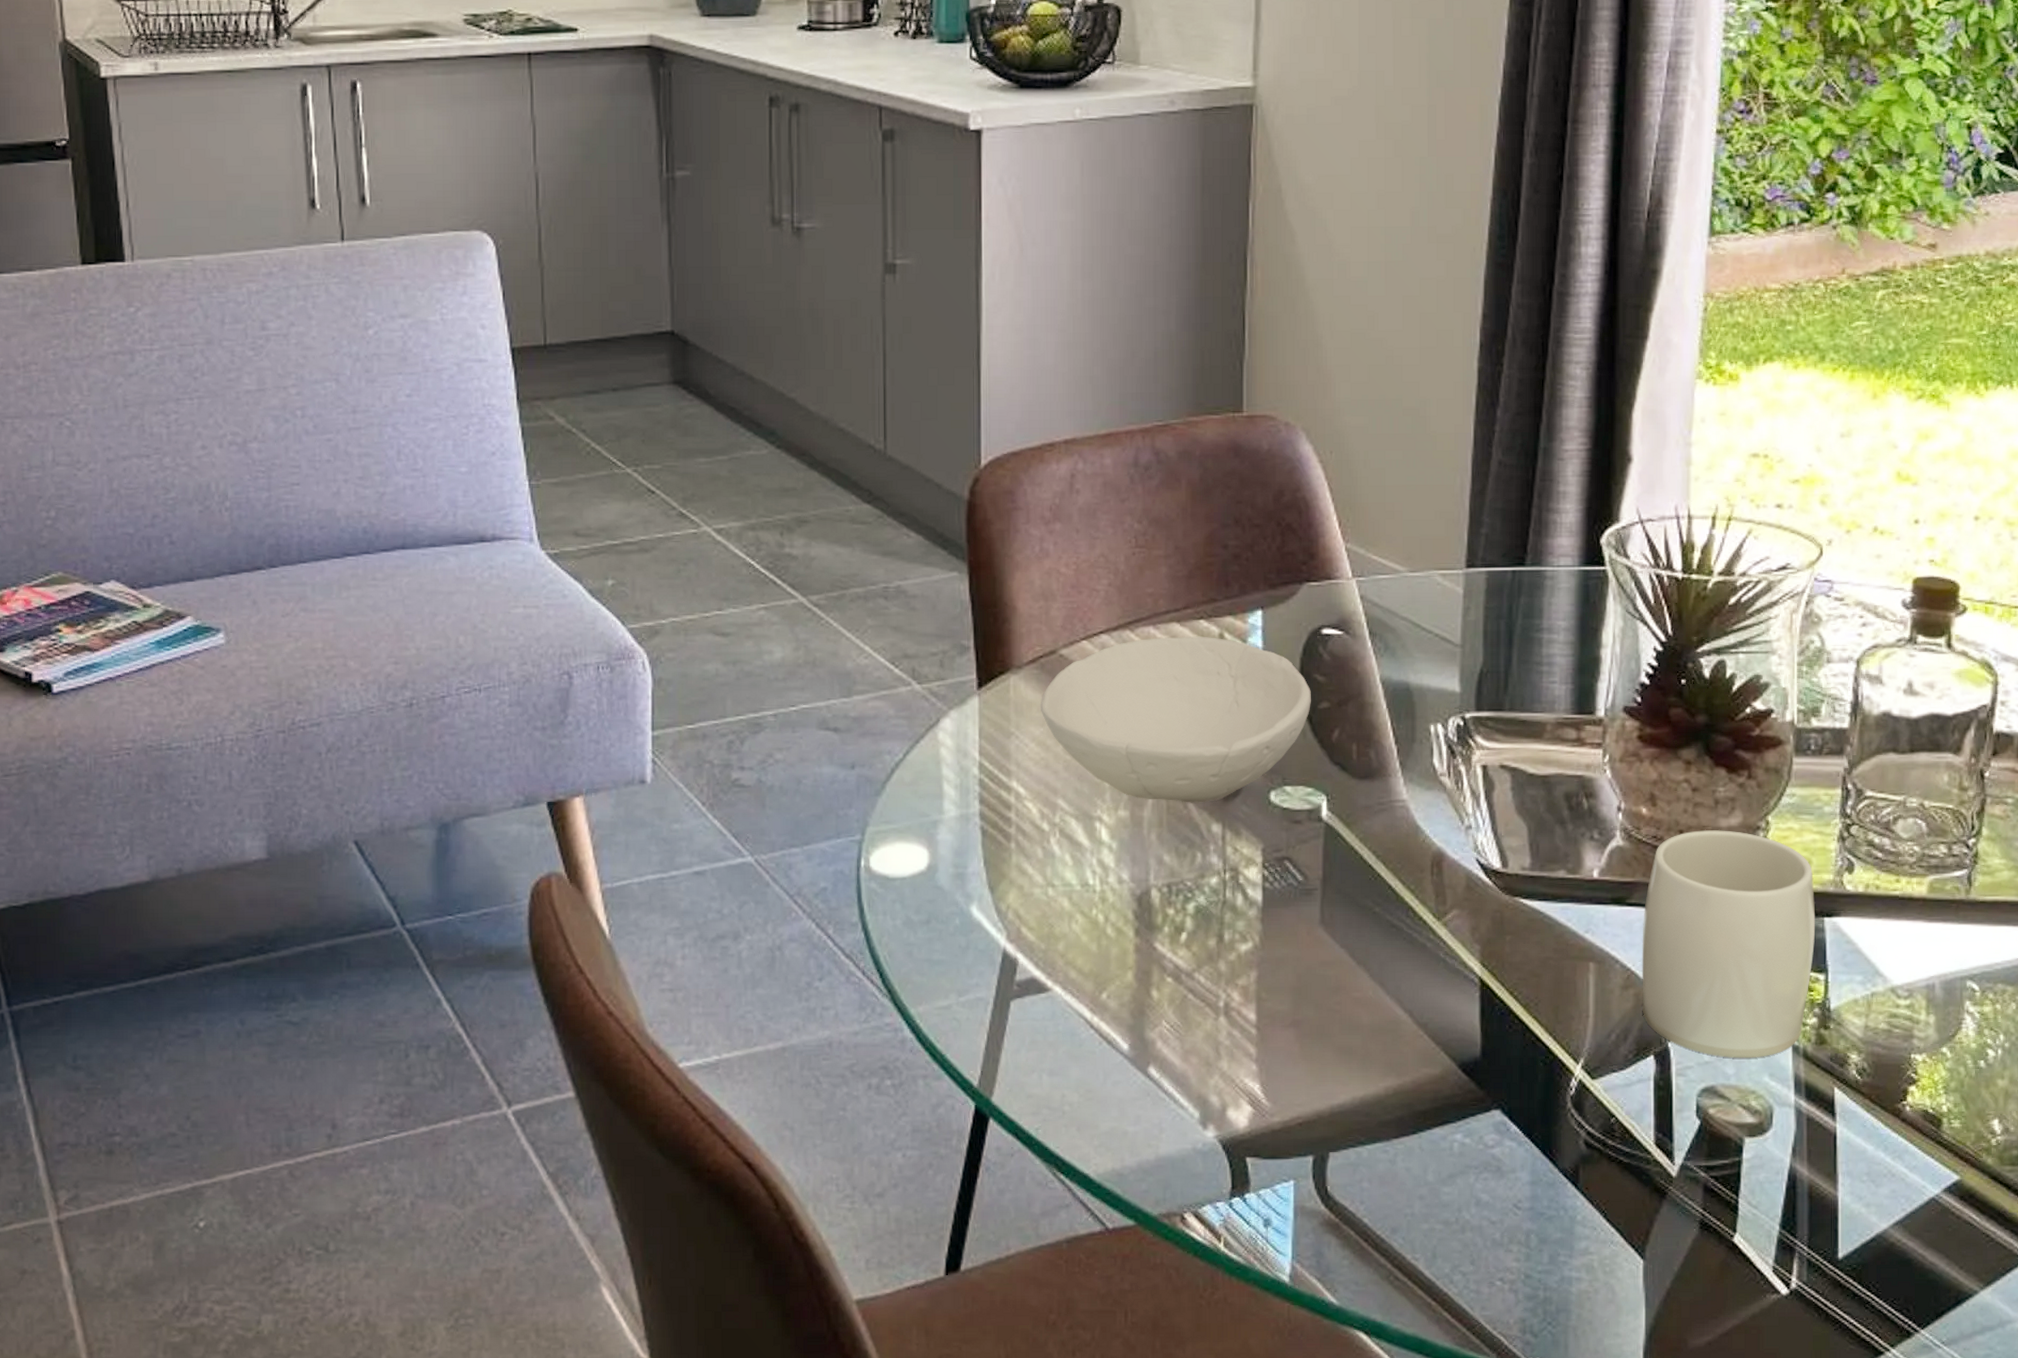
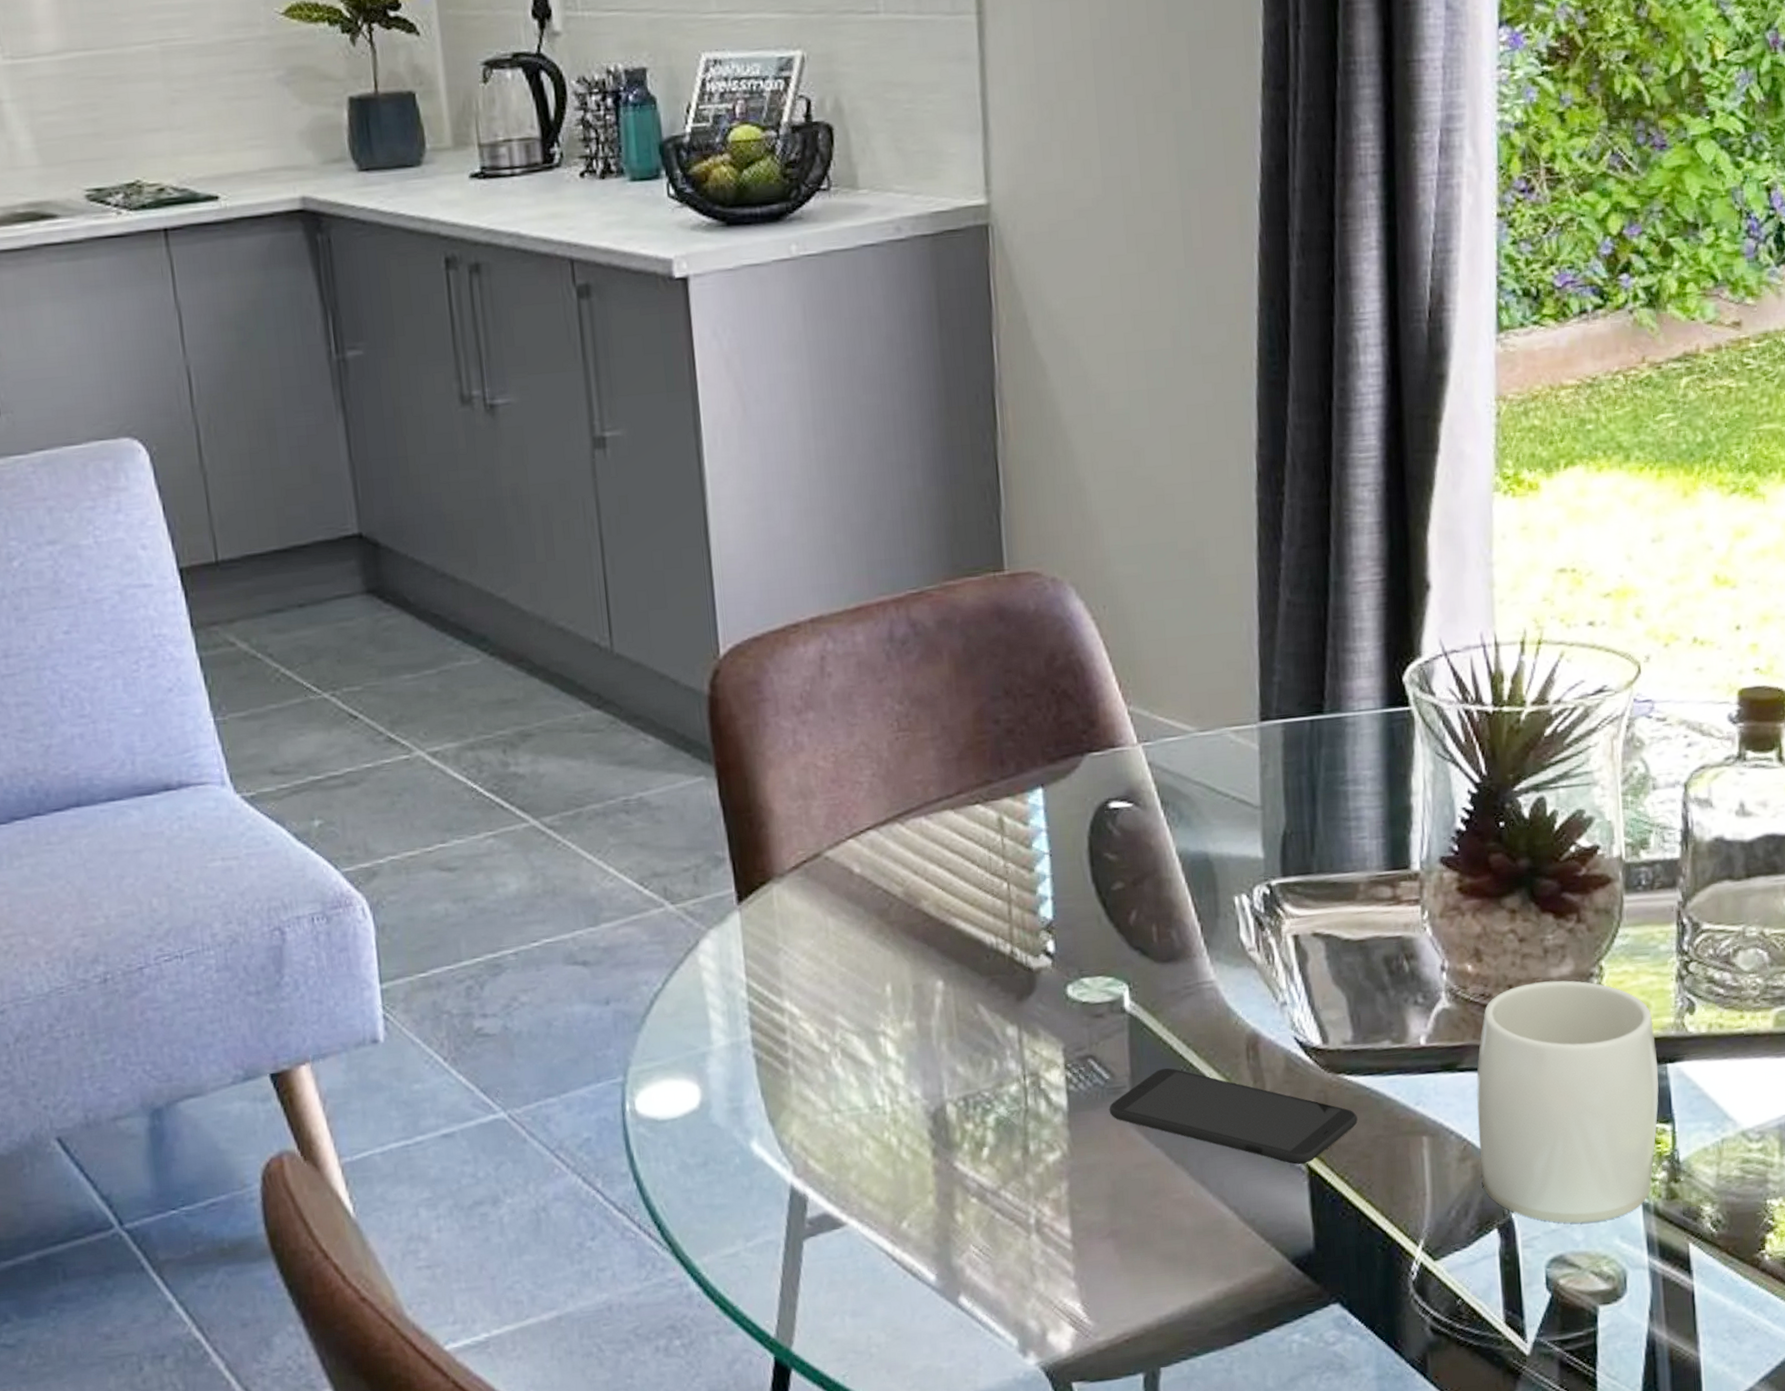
bowl: present [1041,636,1311,803] -> none [808,822,1104,1008]
mobile phone: none [1300,875,1530,976] -> present [1109,1068,1358,1164]

